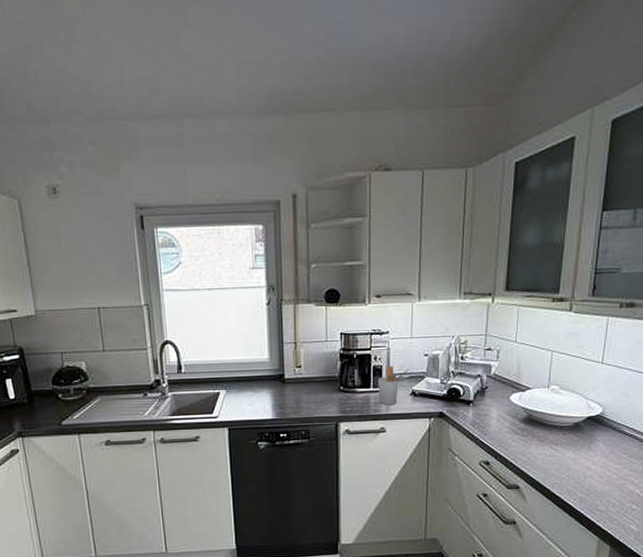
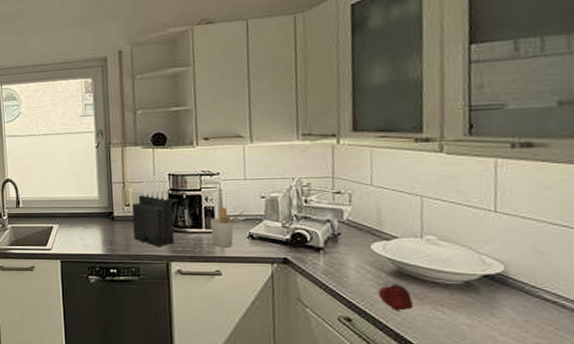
knife block: none [304,333,344,409] -> present [132,174,174,247]
apple: none [511,429,537,452] -> present [378,283,414,311]

